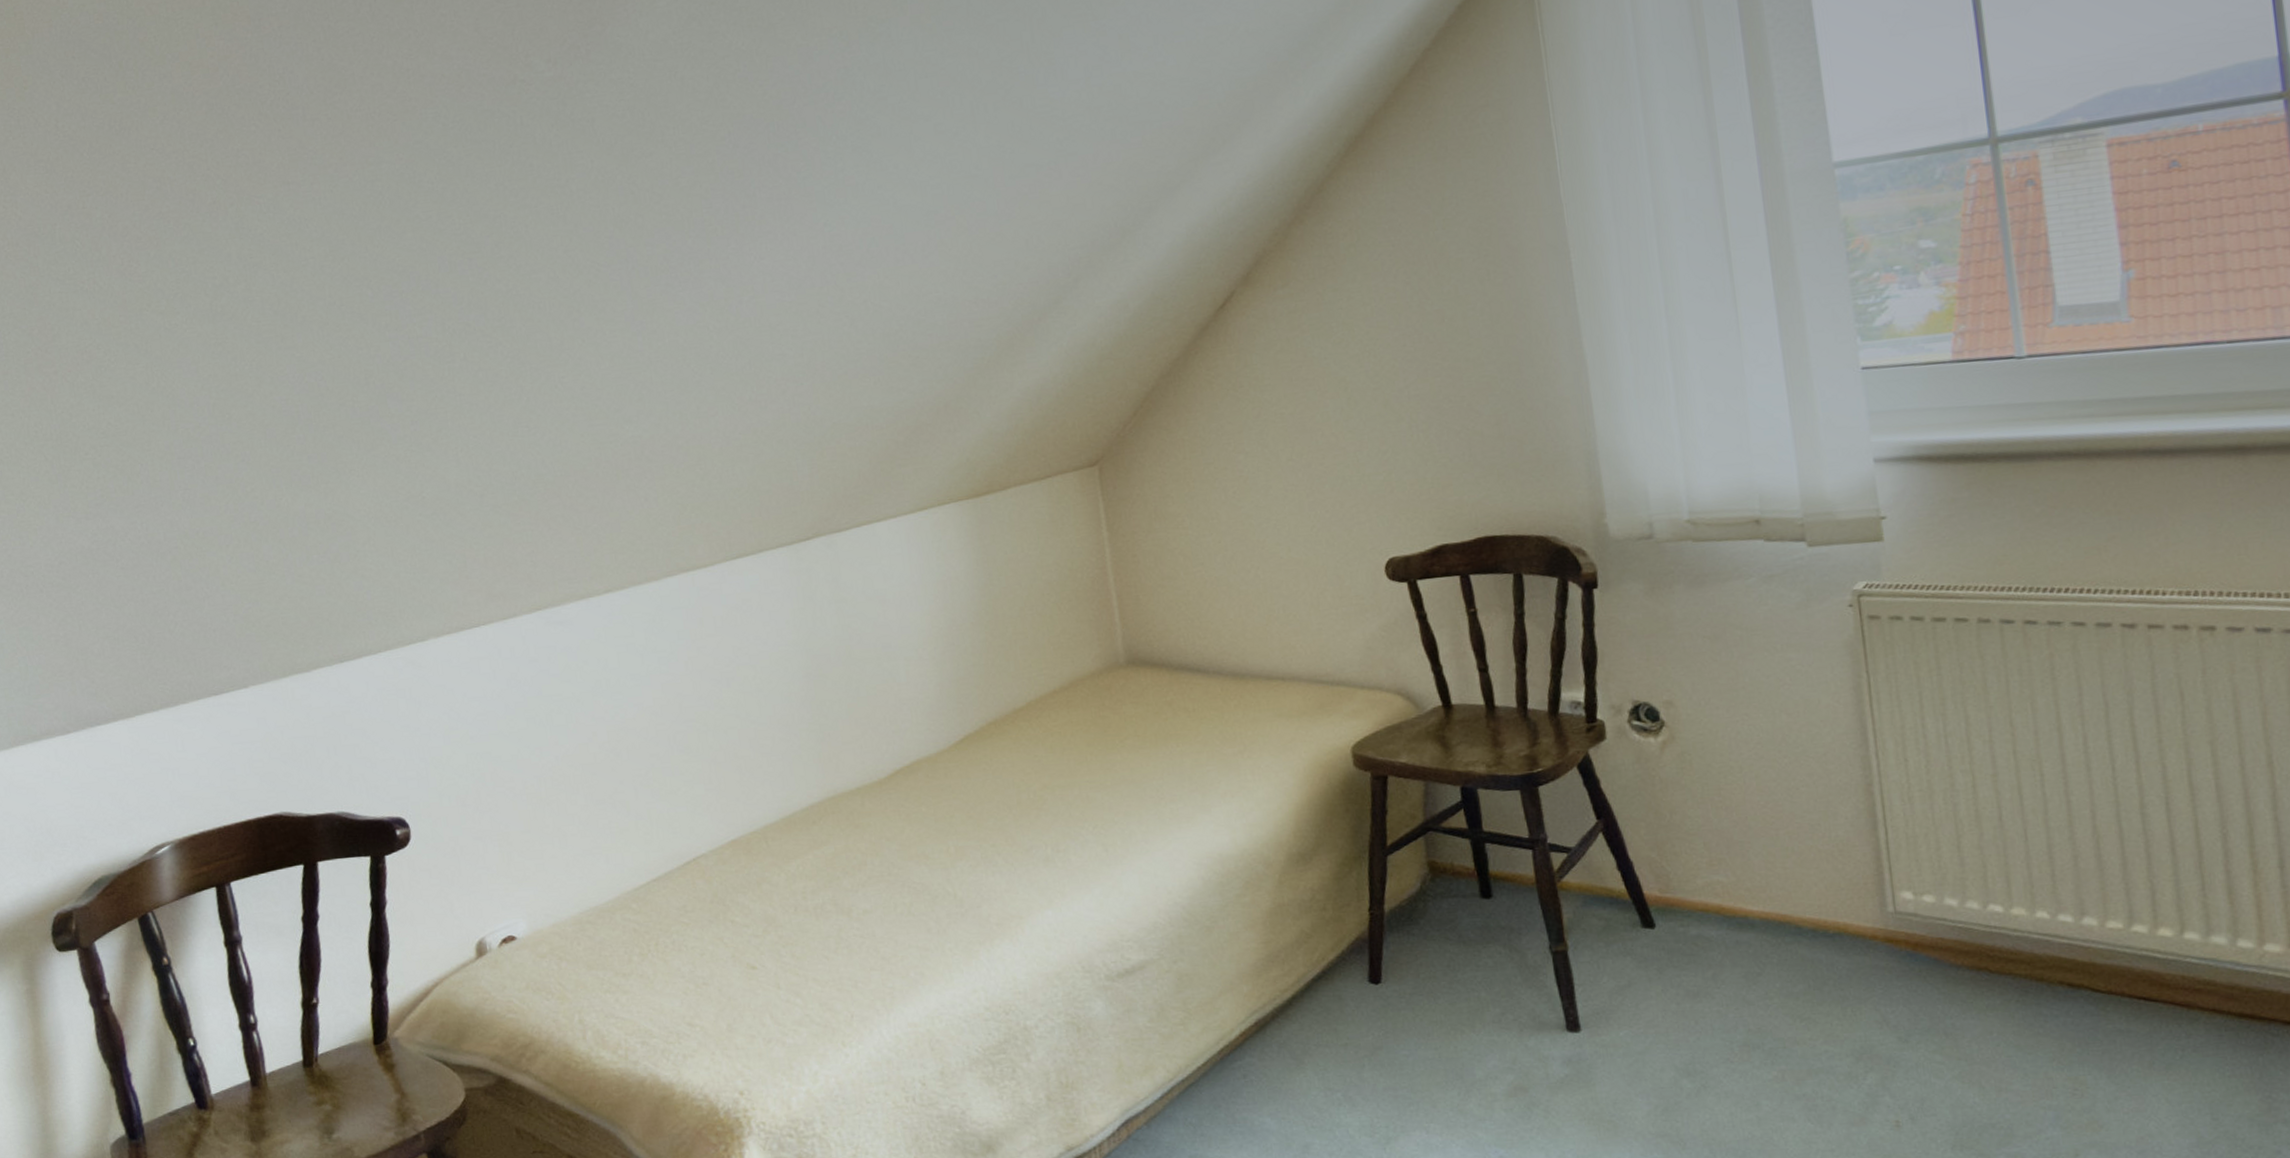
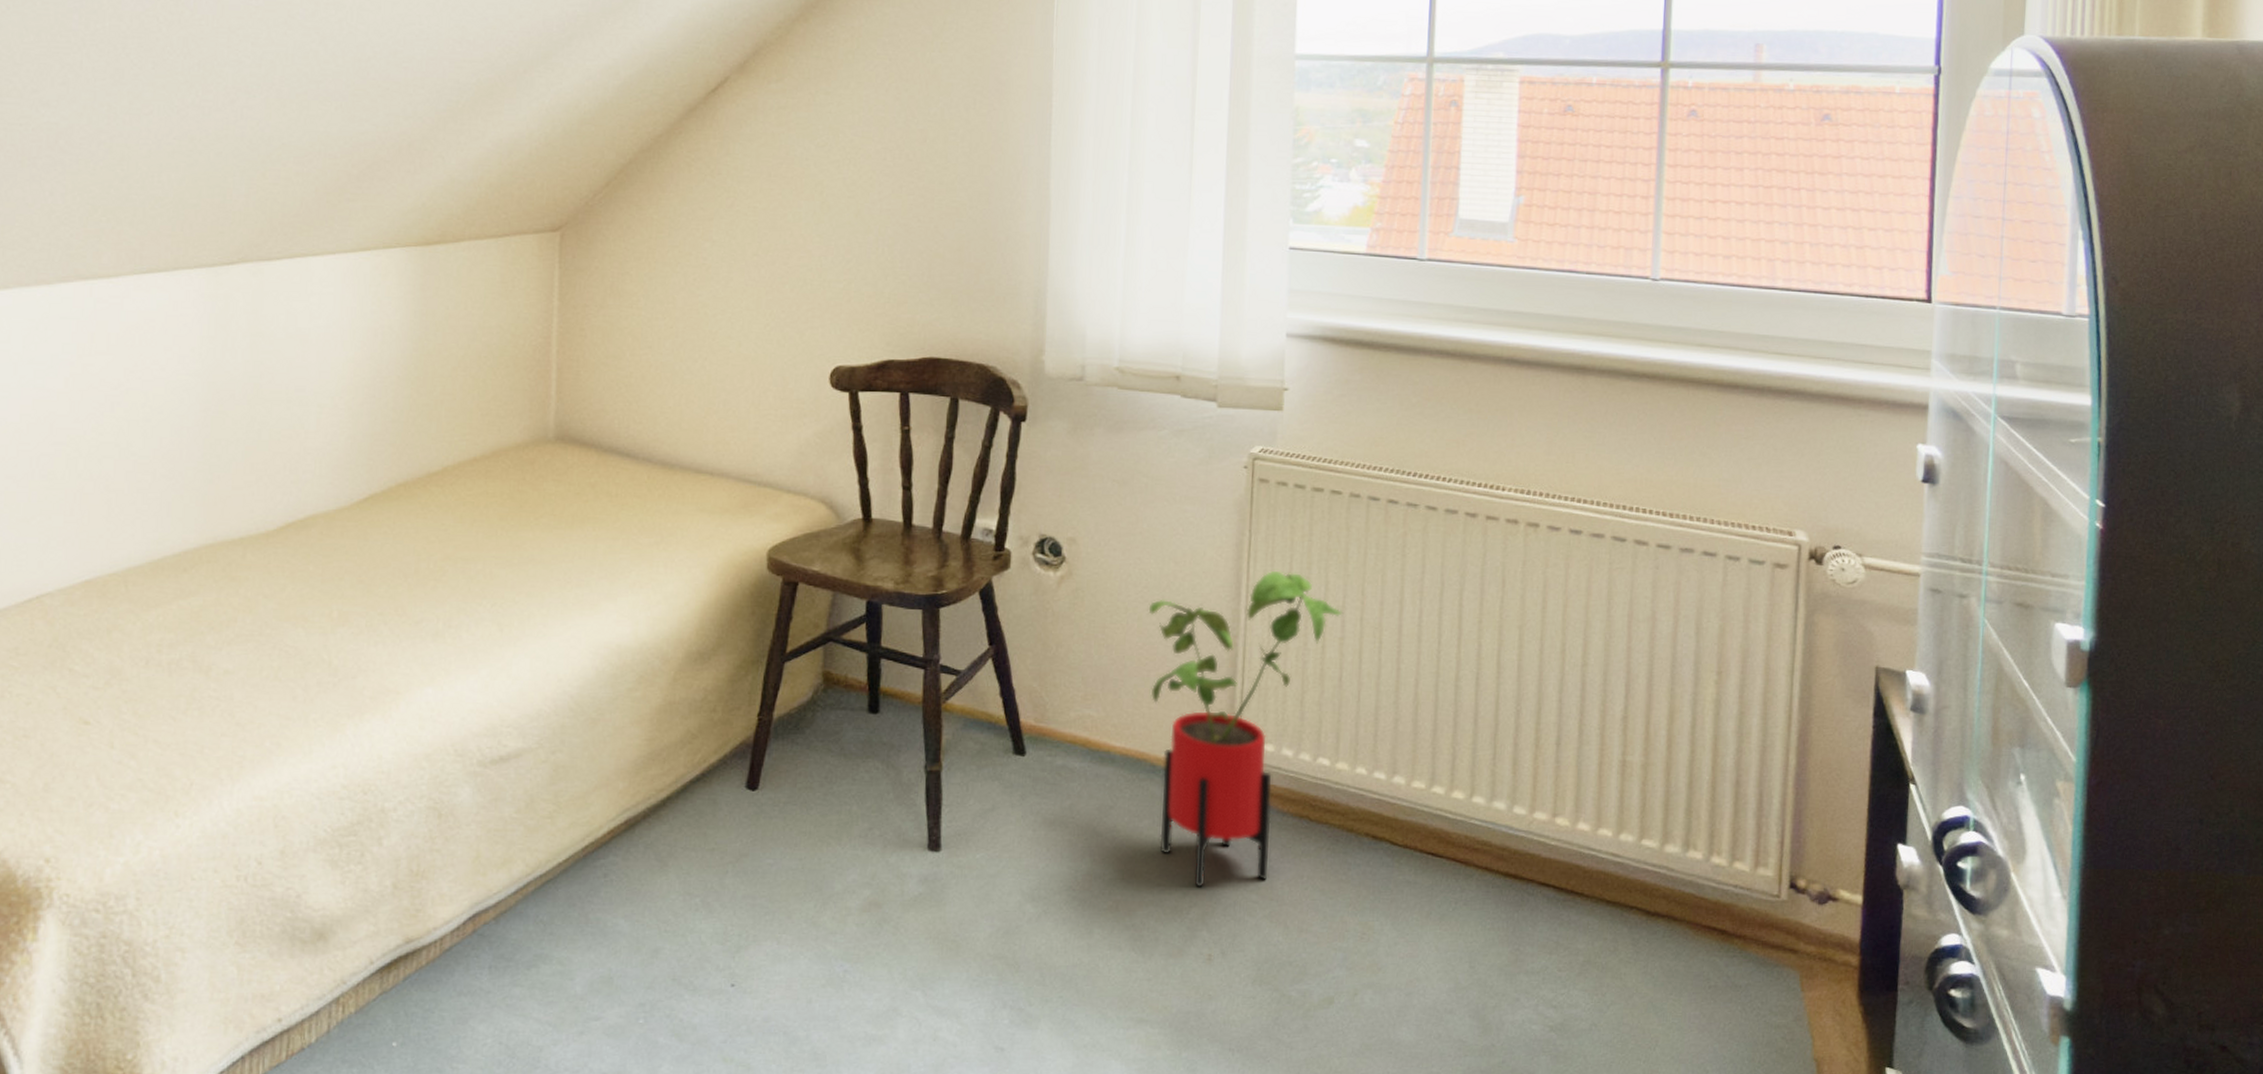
house plant: none [1765,710,1992,1052] -> present [1148,570,1344,888]

